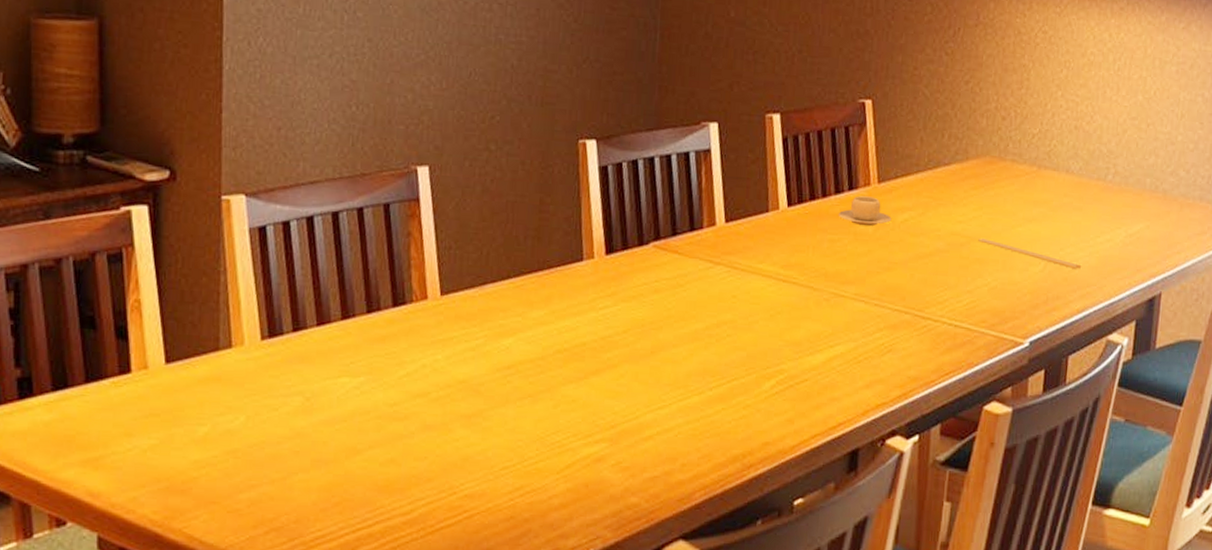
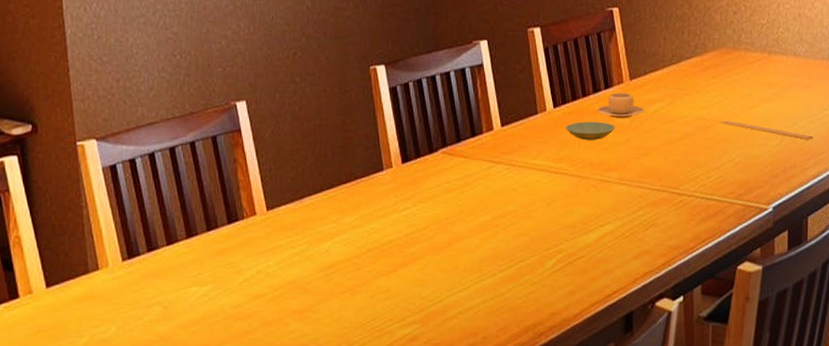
saucer: none [799,225,857,248] -> present [565,121,616,140]

